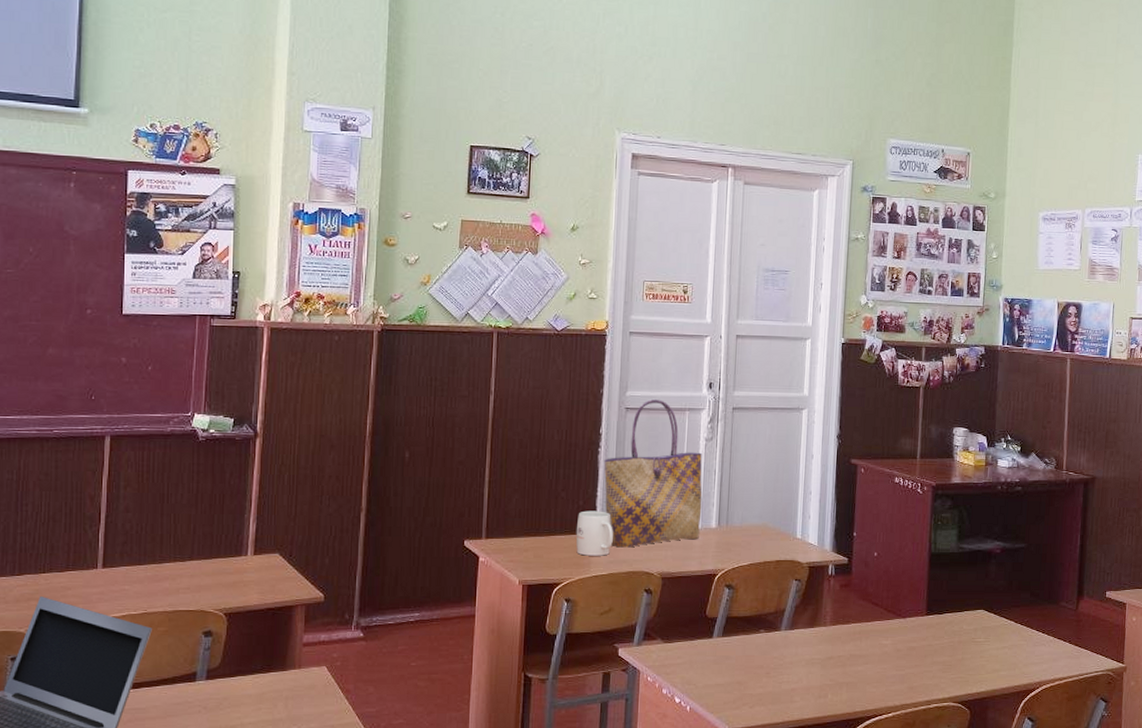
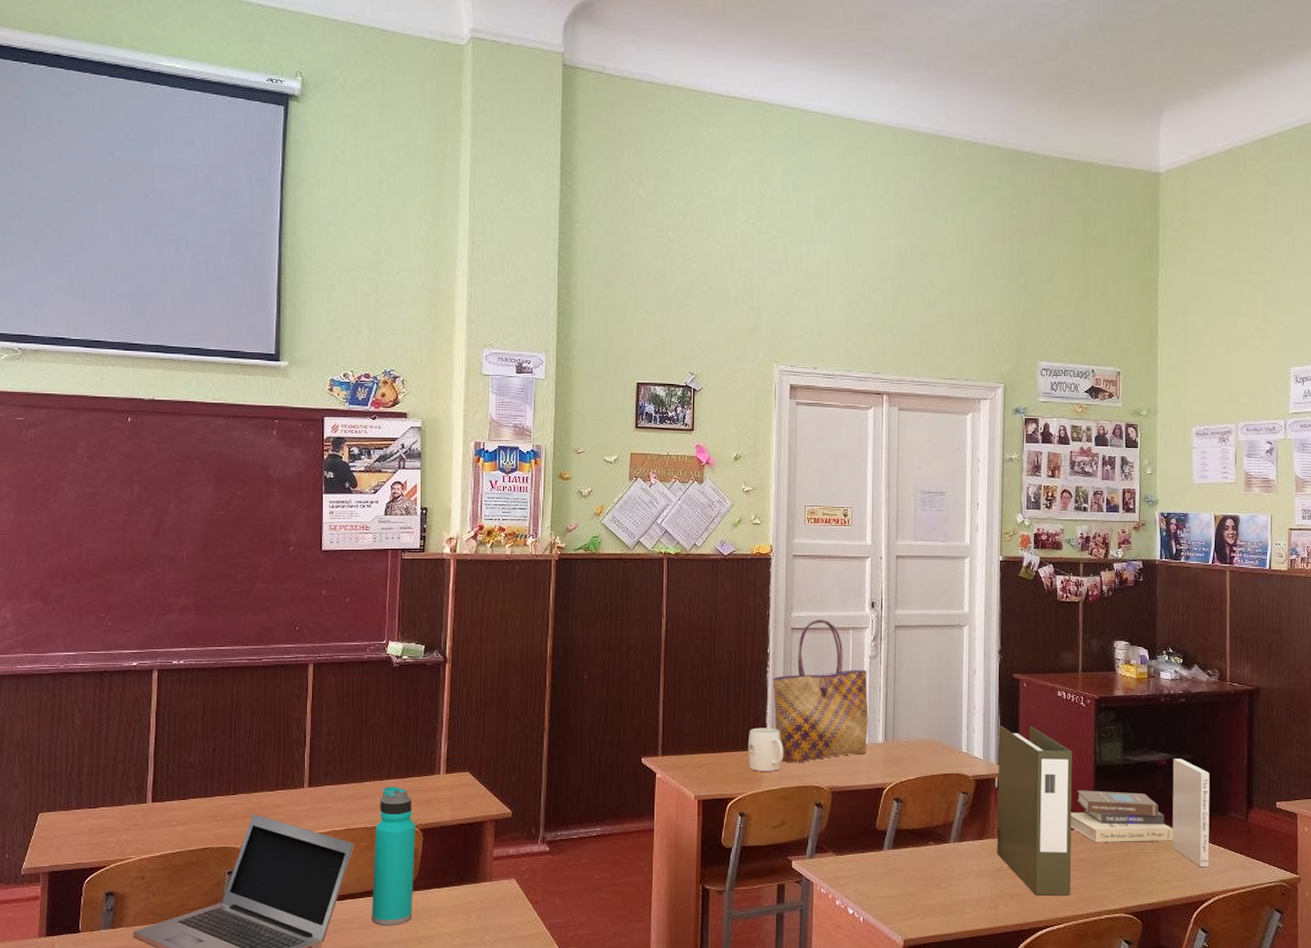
water bottle: none [169,567,219,716] -> present [372,786,415,927]
binder: none [828,510,908,685] -> present [997,724,1073,896]
books: none [903,578,1004,631] -> present [1070,790,1173,842]
book: none [1002,547,1043,657] -> present [1171,758,1210,868]

